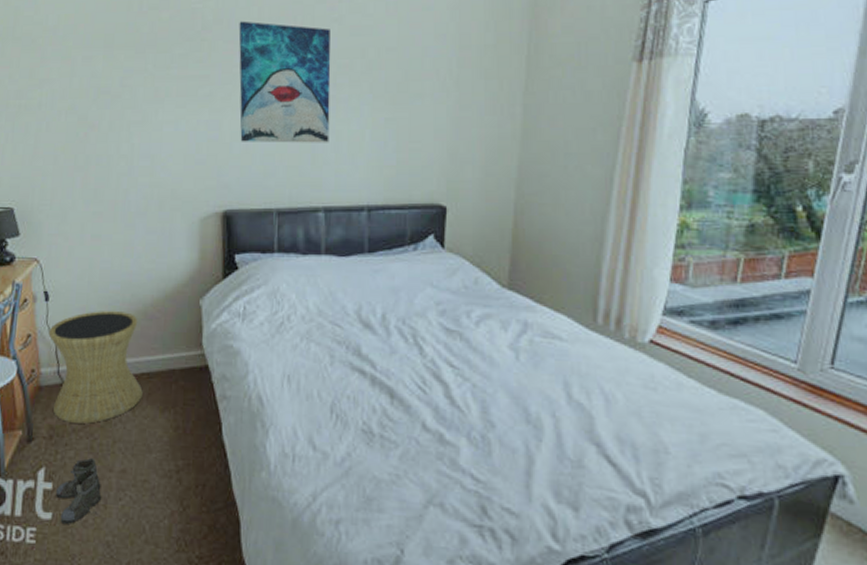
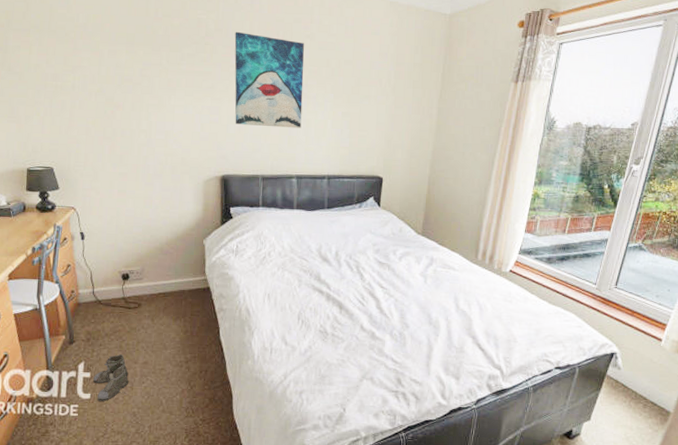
side table: present [48,310,143,424] -> none [85,247,160,330]

